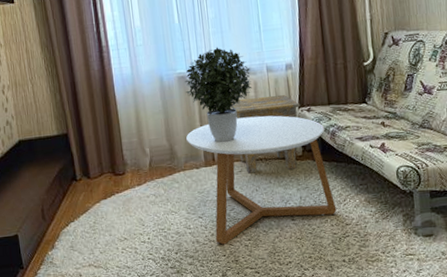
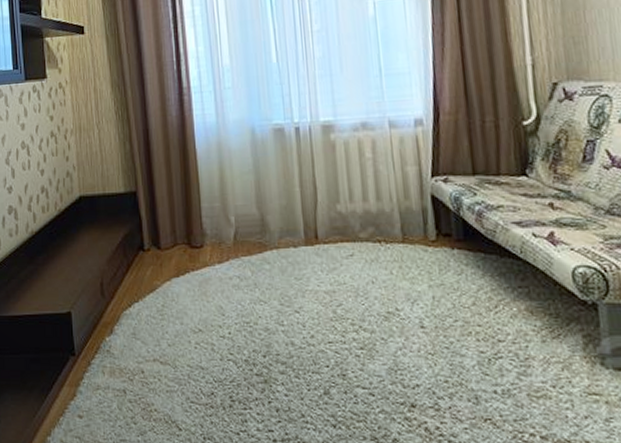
potted plant: present [185,47,252,143] -> none [282,93,369,217]
coffee table: present [186,115,337,245] -> none [282,184,485,352]
side table: present [231,94,301,174] -> none [341,158,435,259]

